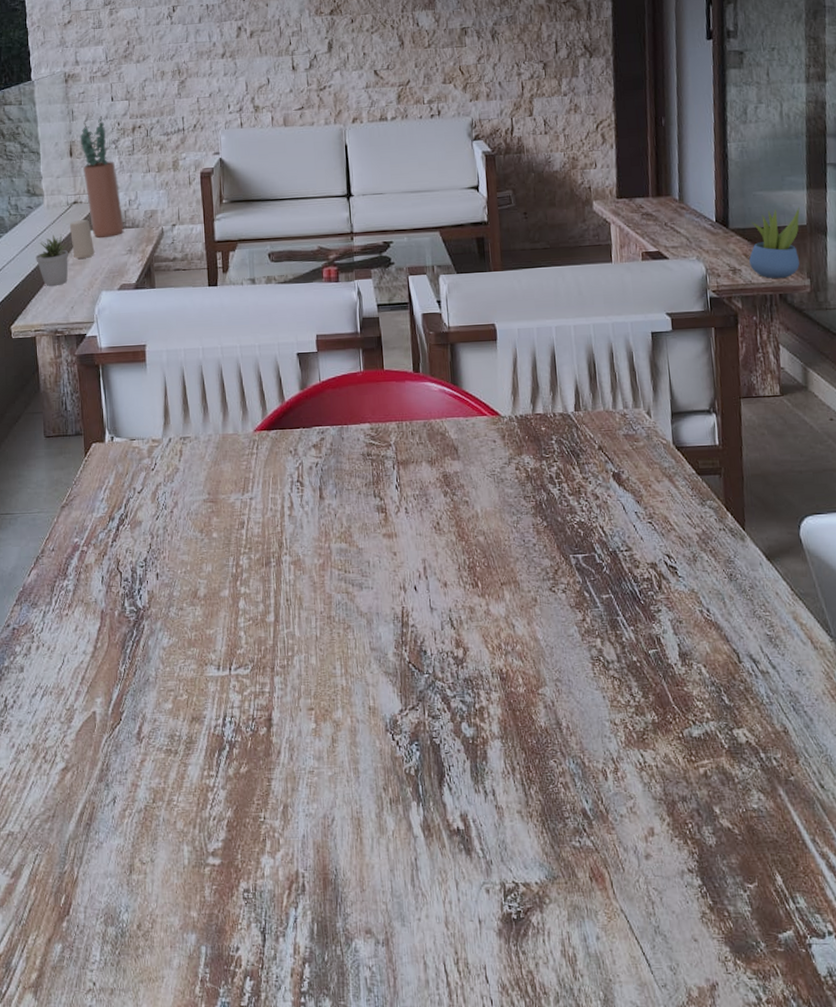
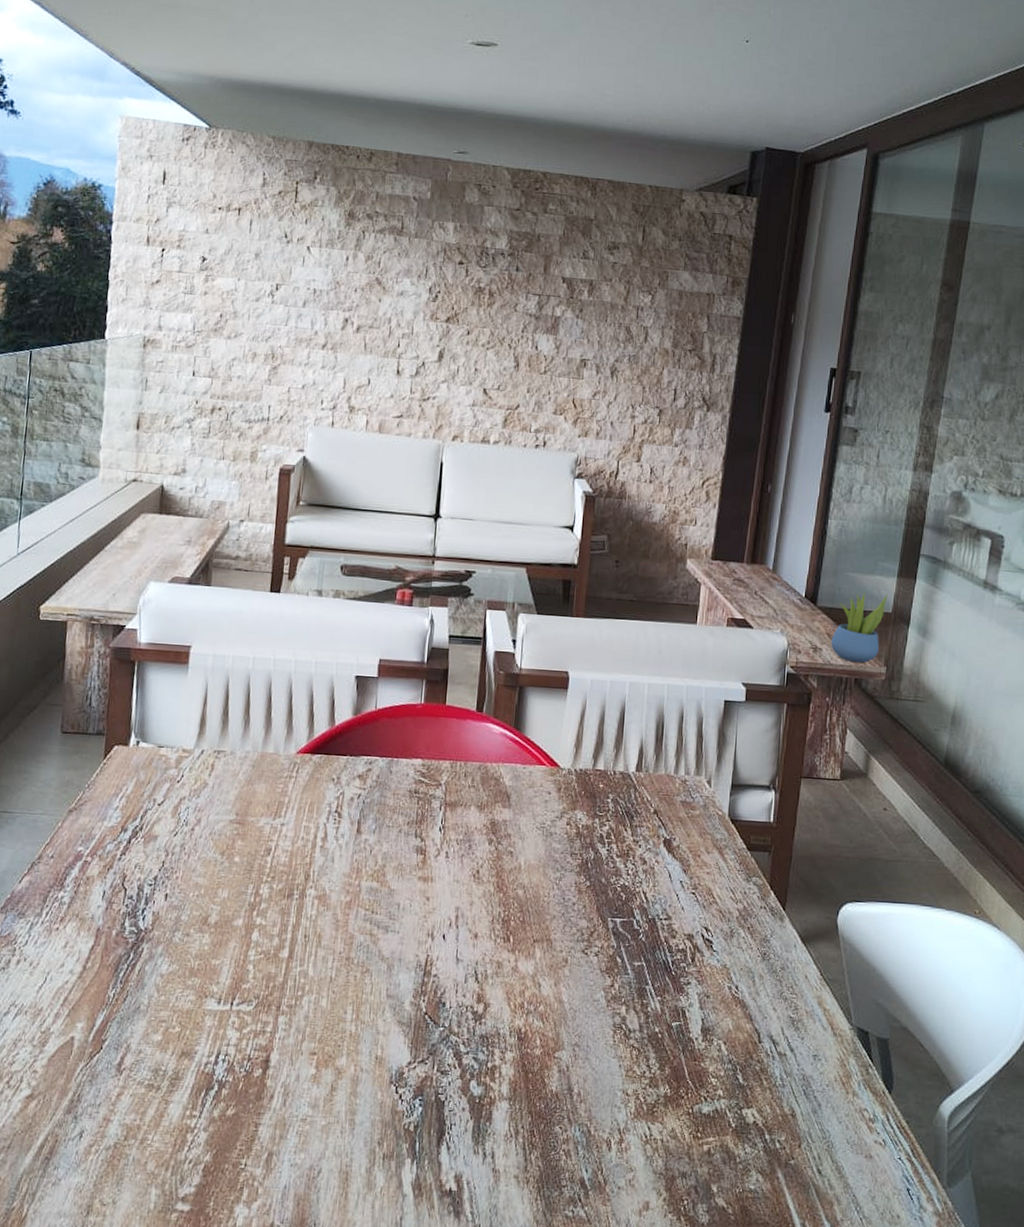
potted plant: present [36,234,69,286] -> none [80,512,119,568]
candle: present [69,219,95,259] -> none [123,499,149,543]
vase: present [80,116,124,238] -> none [149,390,187,524]

